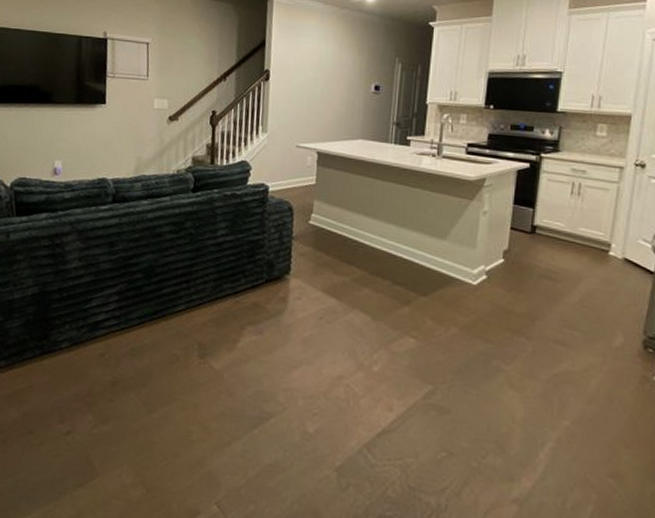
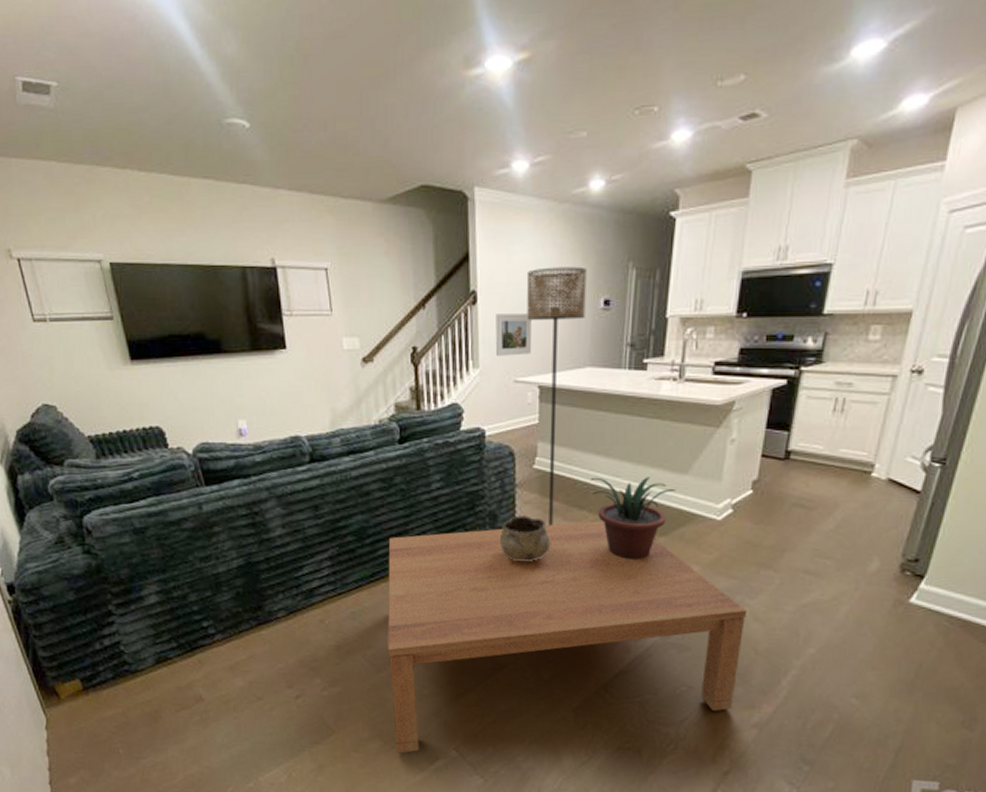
coffee table: none [158,276,504,505] -> present [388,521,748,754]
decorative bowl: none [275,266,322,312] -> present [500,515,551,563]
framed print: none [282,89,314,125] -> present [495,313,532,356]
floor lamp: none [310,56,361,279] -> present [526,266,587,527]
potted plant: none [359,236,436,317] -> present [590,477,676,560]

